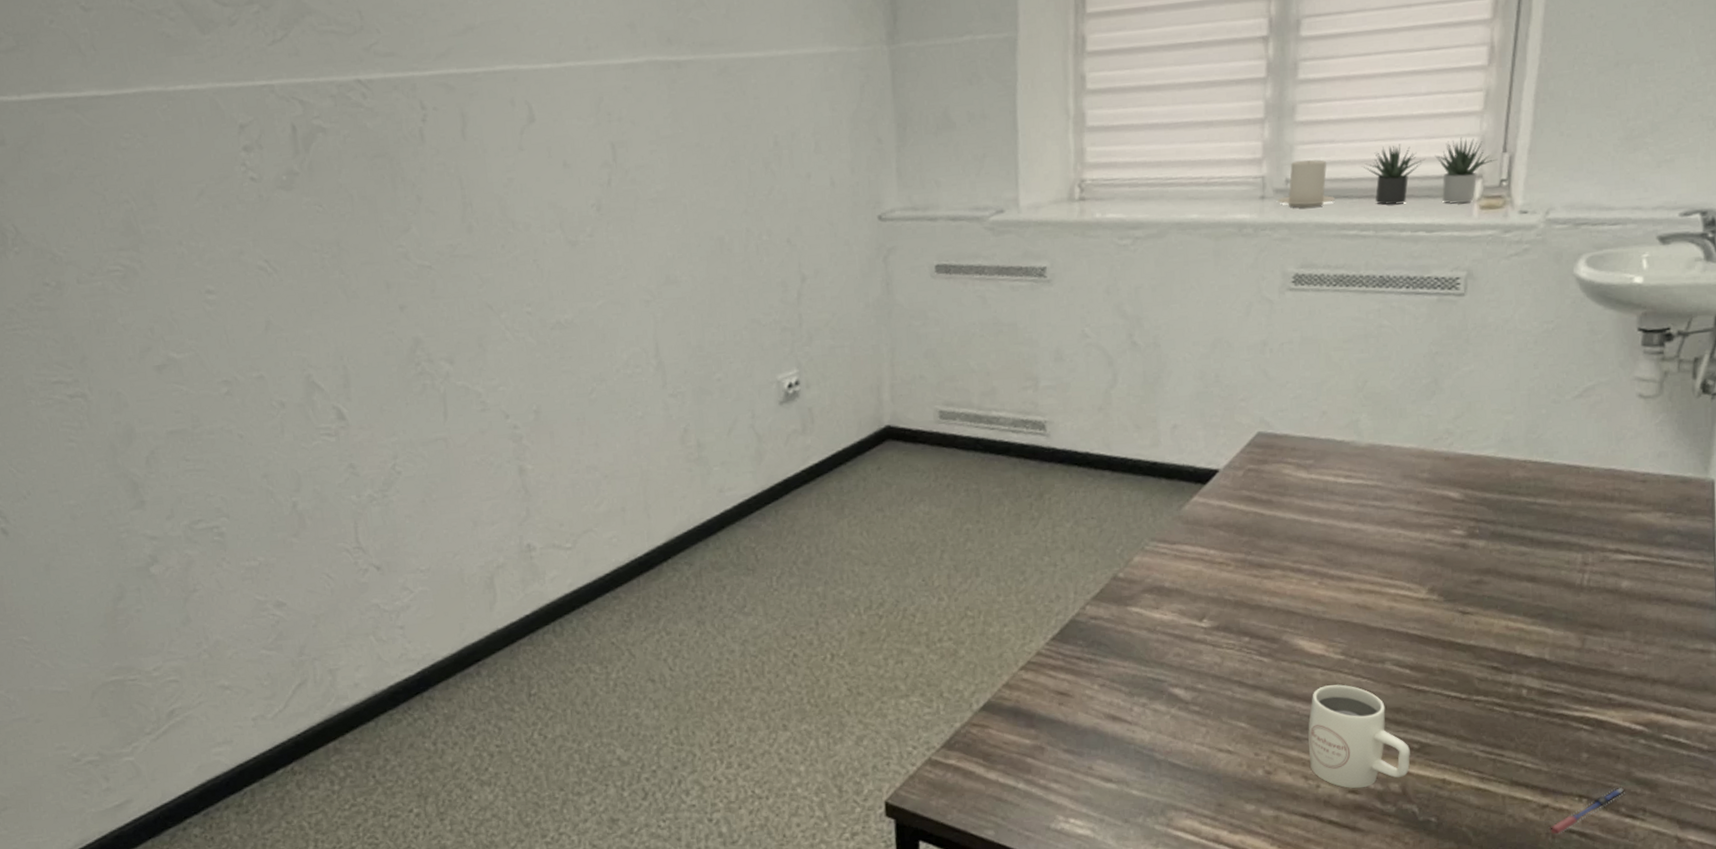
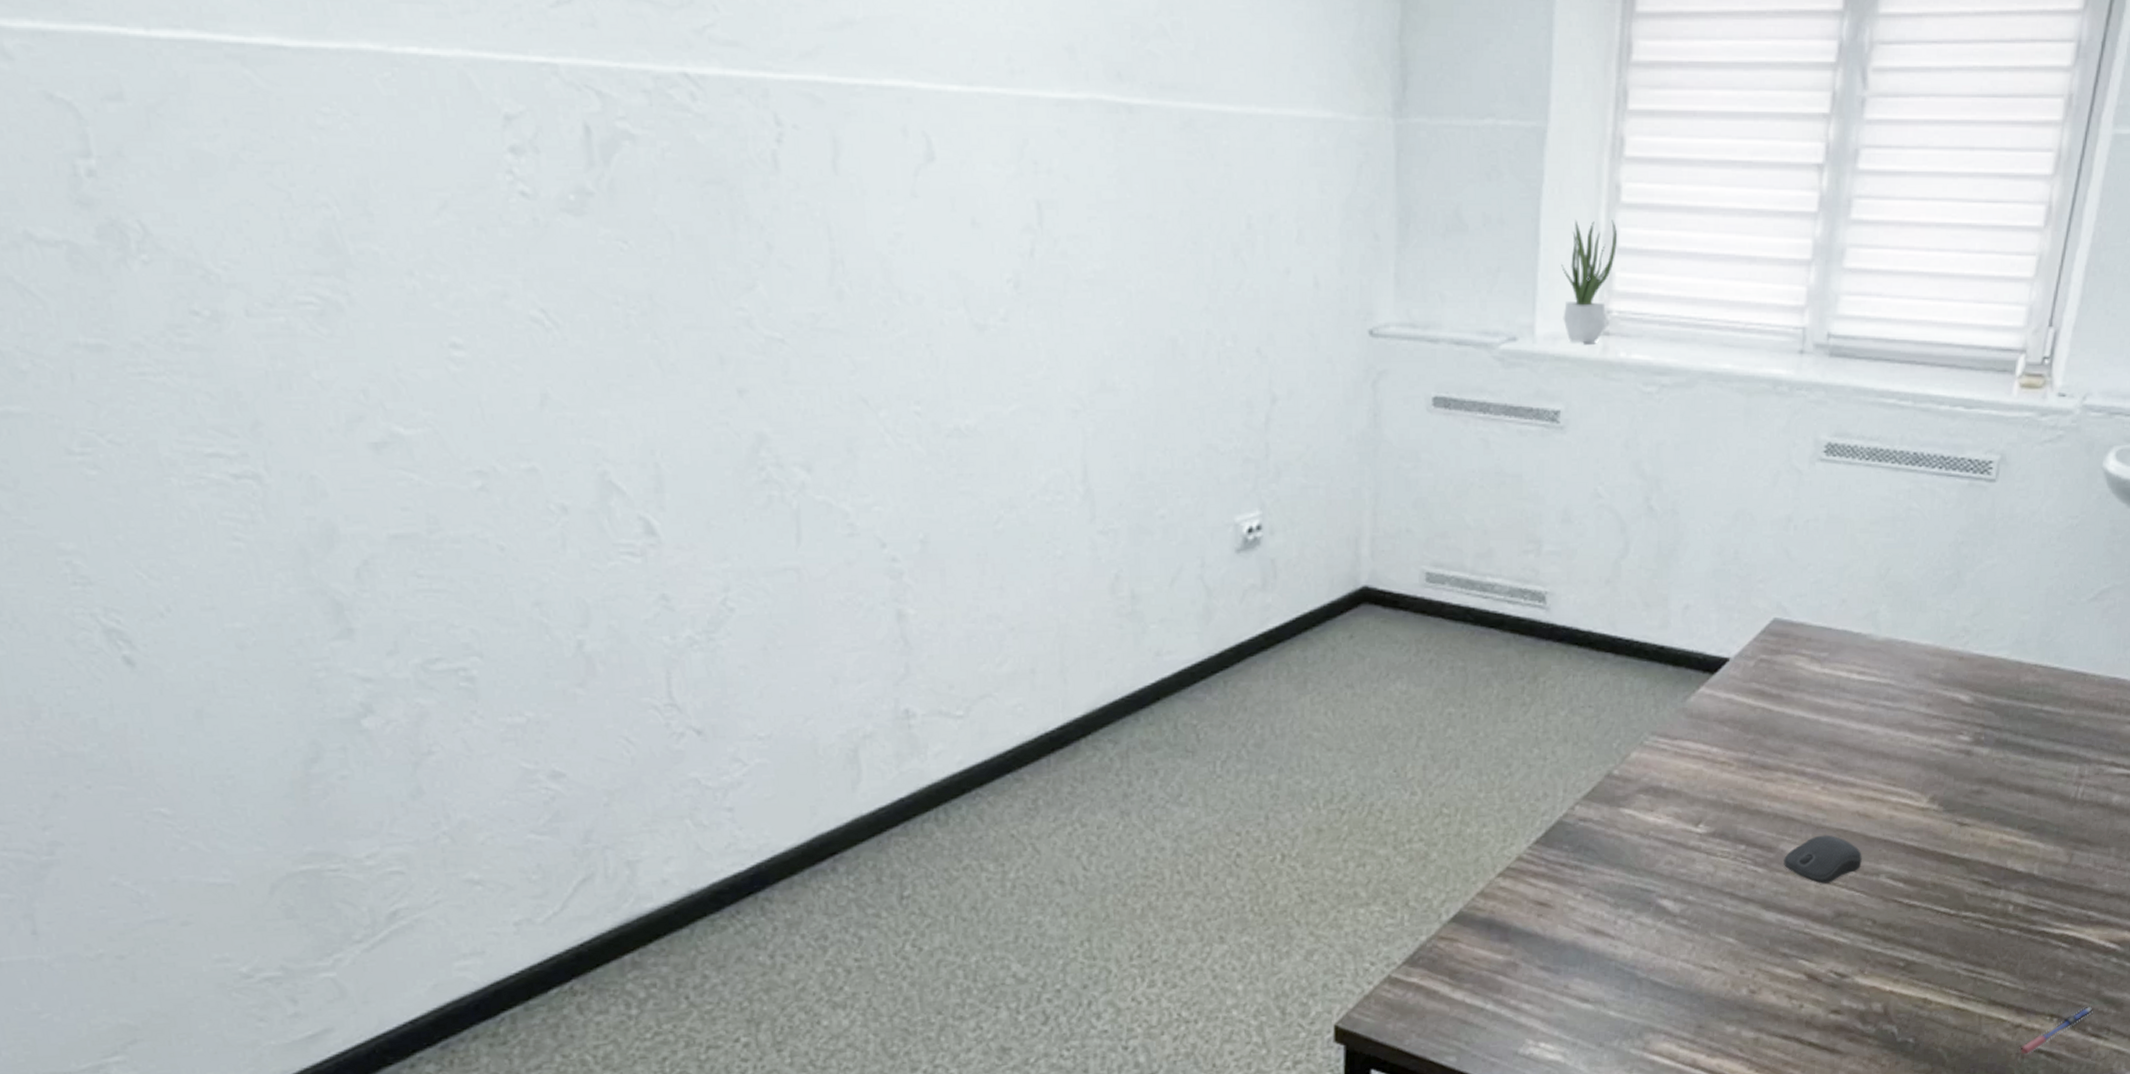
potted plant: none [1038,104,1086,210] -> present [1561,220,1617,344]
candle: present [1277,159,1336,208] -> none [1817,313,1877,368]
computer mouse: none [1288,626,1366,672] -> present [1784,834,1862,884]
mug: present [1307,684,1410,788] -> none [1795,898,1896,1008]
succulent plant: present [1364,137,1497,205] -> none [1909,305,2042,379]

